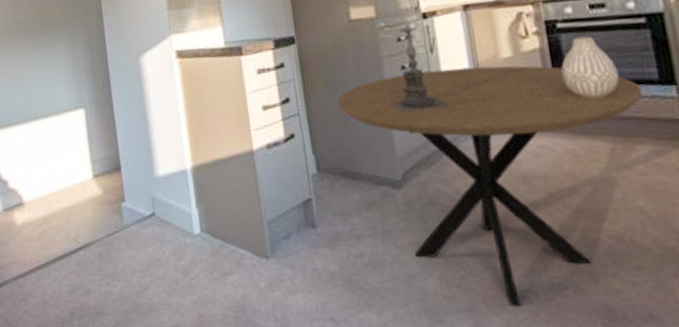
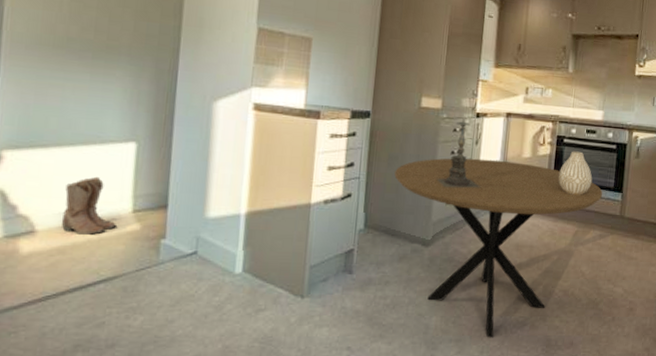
boots: none [38,146,83,203] -> present [61,176,116,235]

